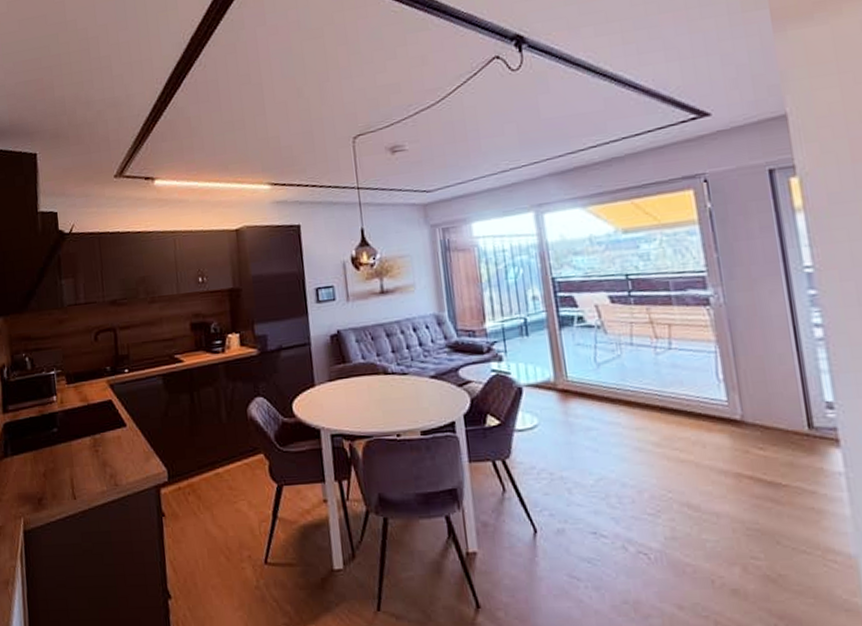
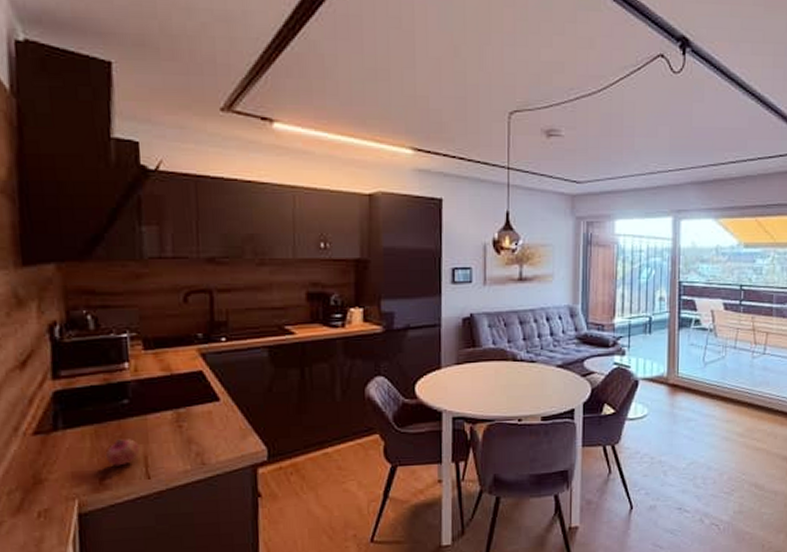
fruit: none [42,463,67,488] -> present [105,439,140,466]

